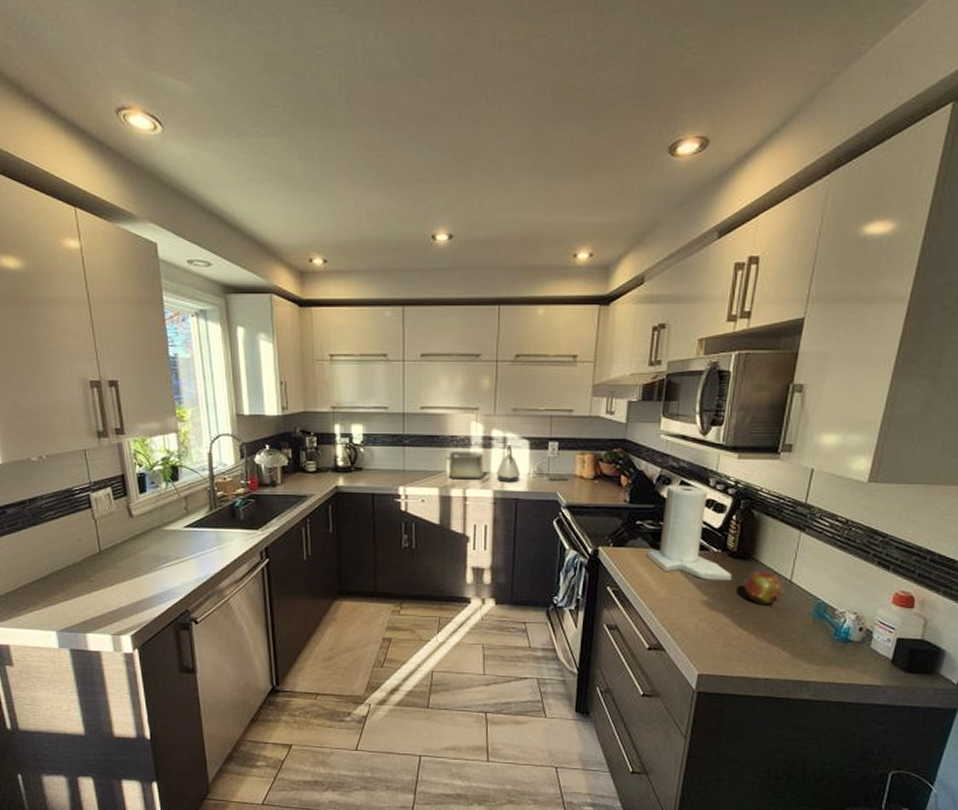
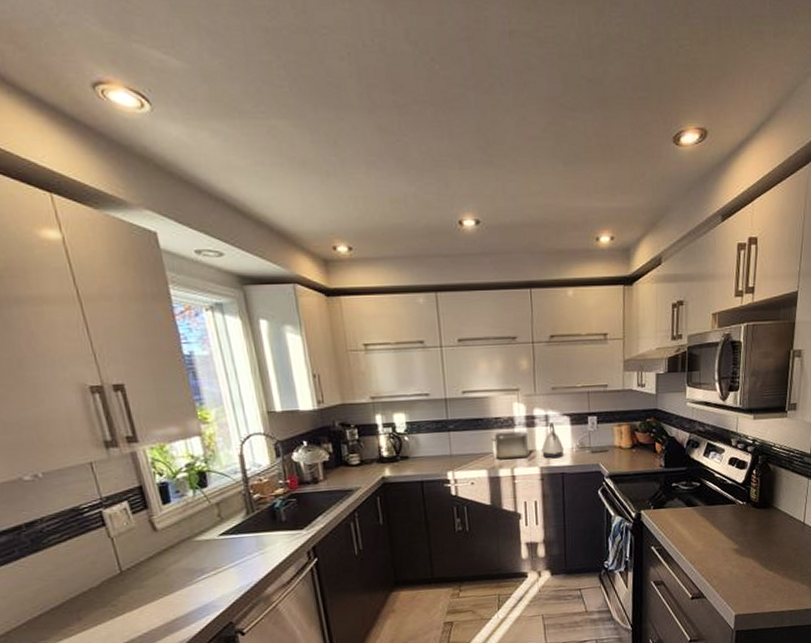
paper towel: present [647,485,732,580] -> none [684,446,756,530]
fruit: present [744,571,784,604] -> none [767,517,799,546]

